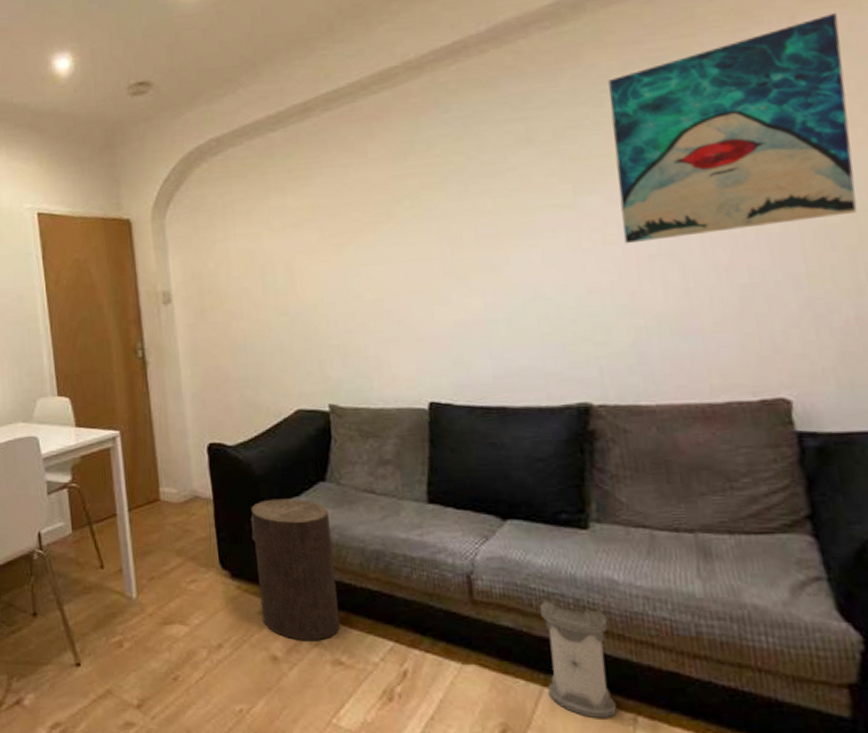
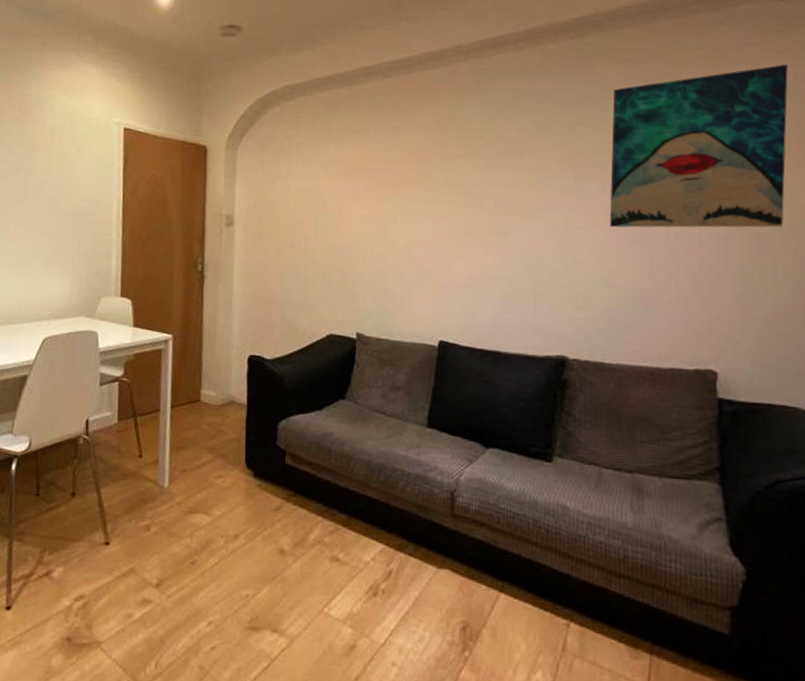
stool: present [251,498,341,641] -> none [276,410,344,539]
lantern: present [540,591,617,719] -> none [504,512,558,623]

